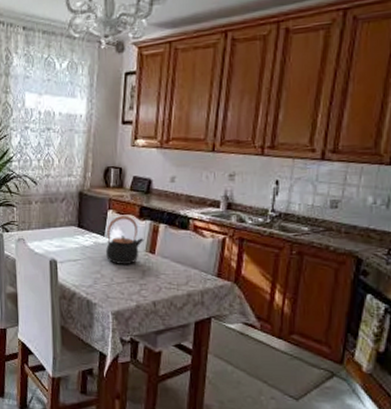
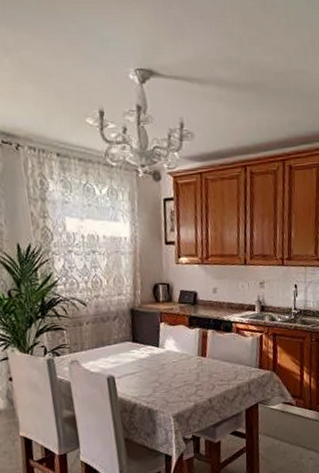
teapot: present [105,216,144,264] -> none [160,326,196,371]

